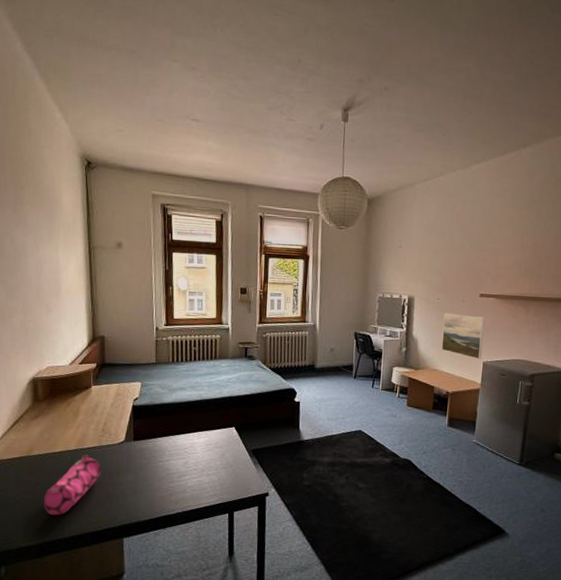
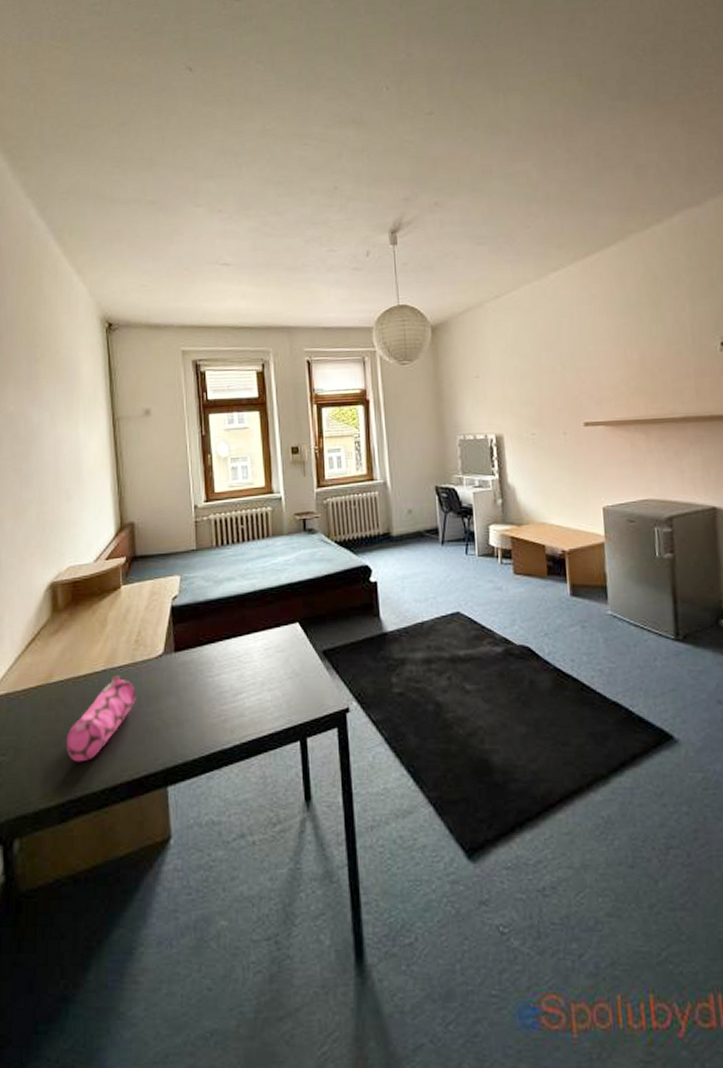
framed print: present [441,312,485,359] -> none [543,449,600,505]

